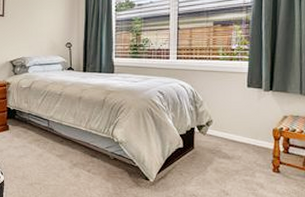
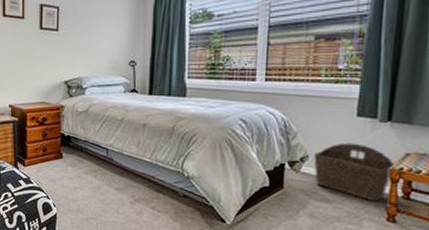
wicker basket: none [216,109,276,157] -> present [313,143,395,202]

